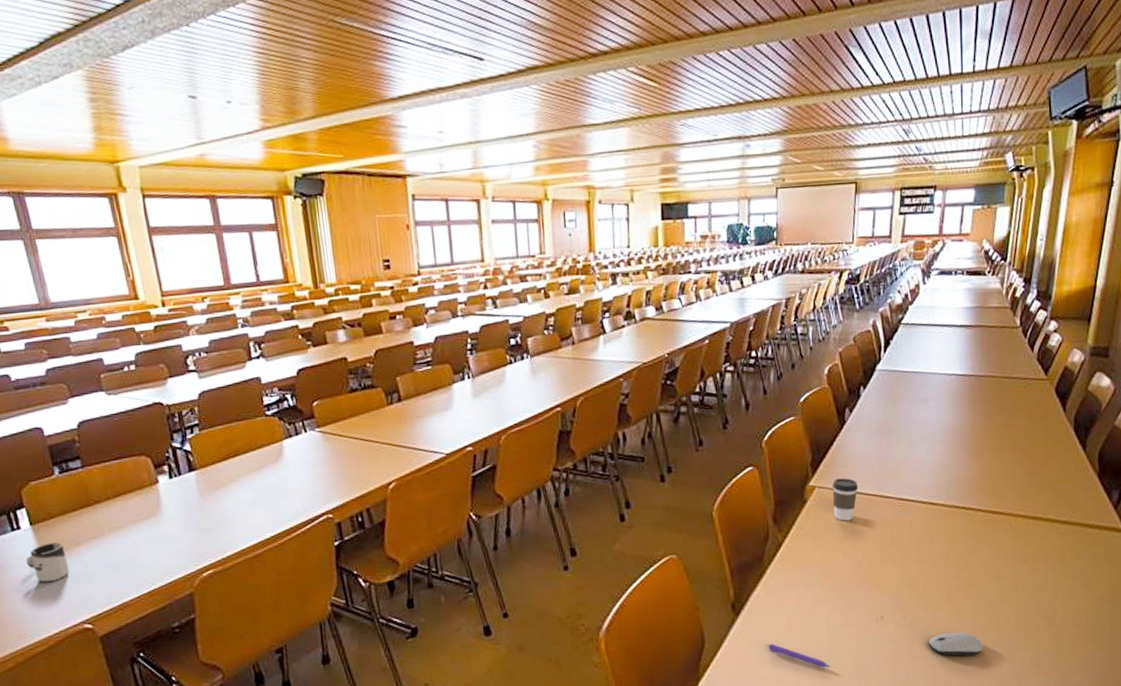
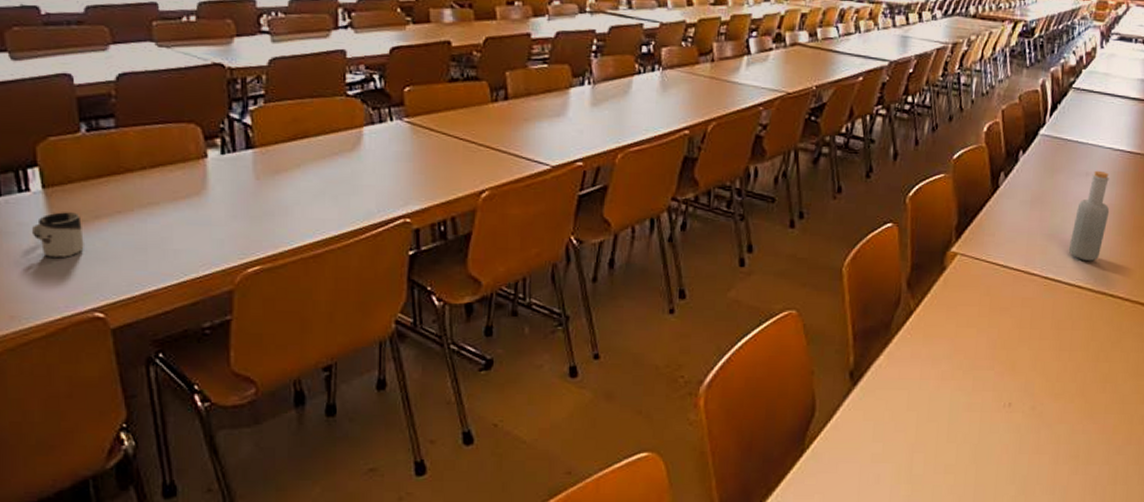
pen: present [766,644,831,668] -> none [881,420,948,452]
coffee cup: present [832,478,858,521] -> none [973,247,1003,295]
bottle: none [917,395,952,479] -> present [1068,170,1110,261]
computer mouse: present [928,631,983,657] -> none [1054,428,1112,455]

